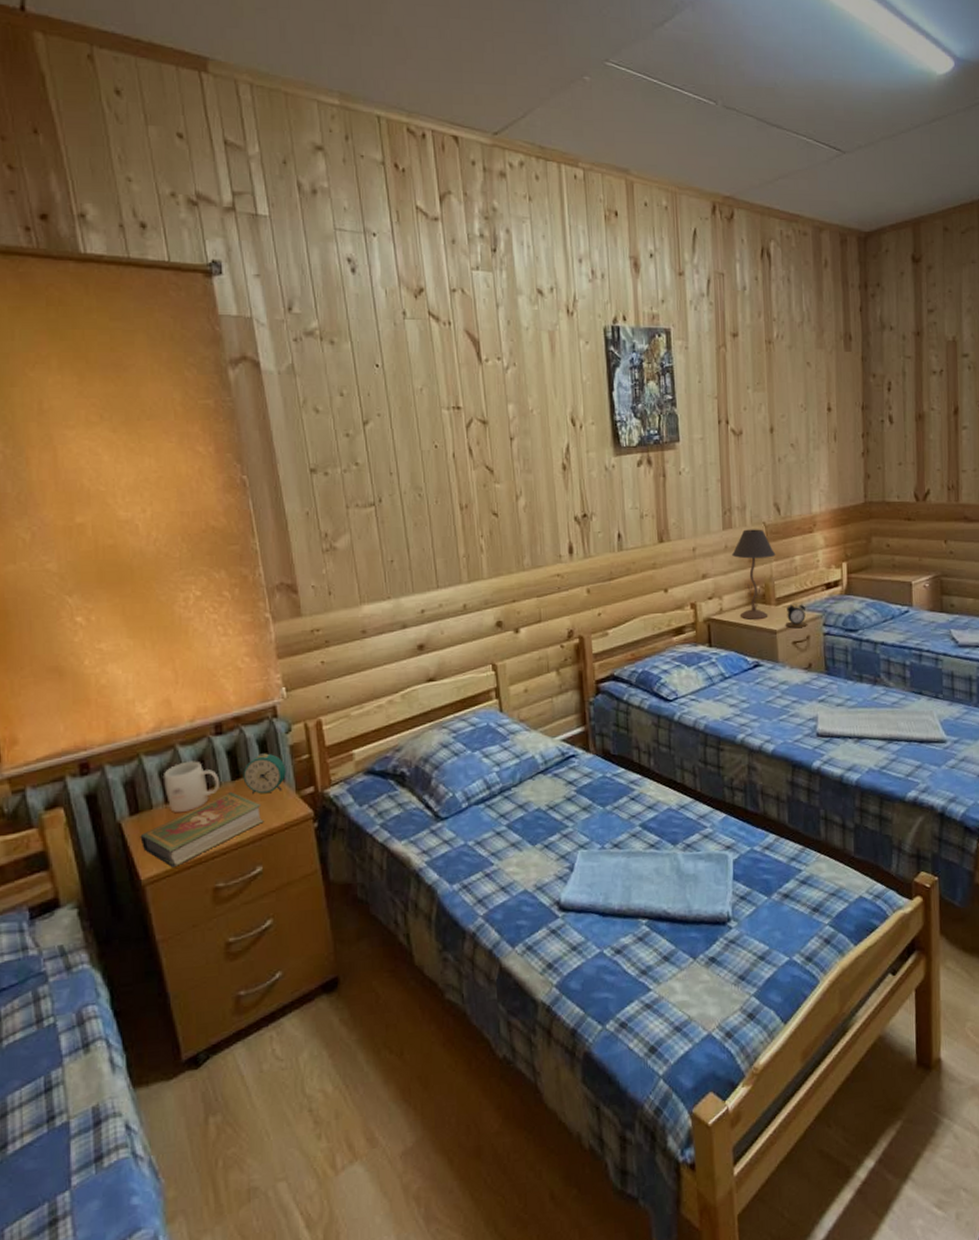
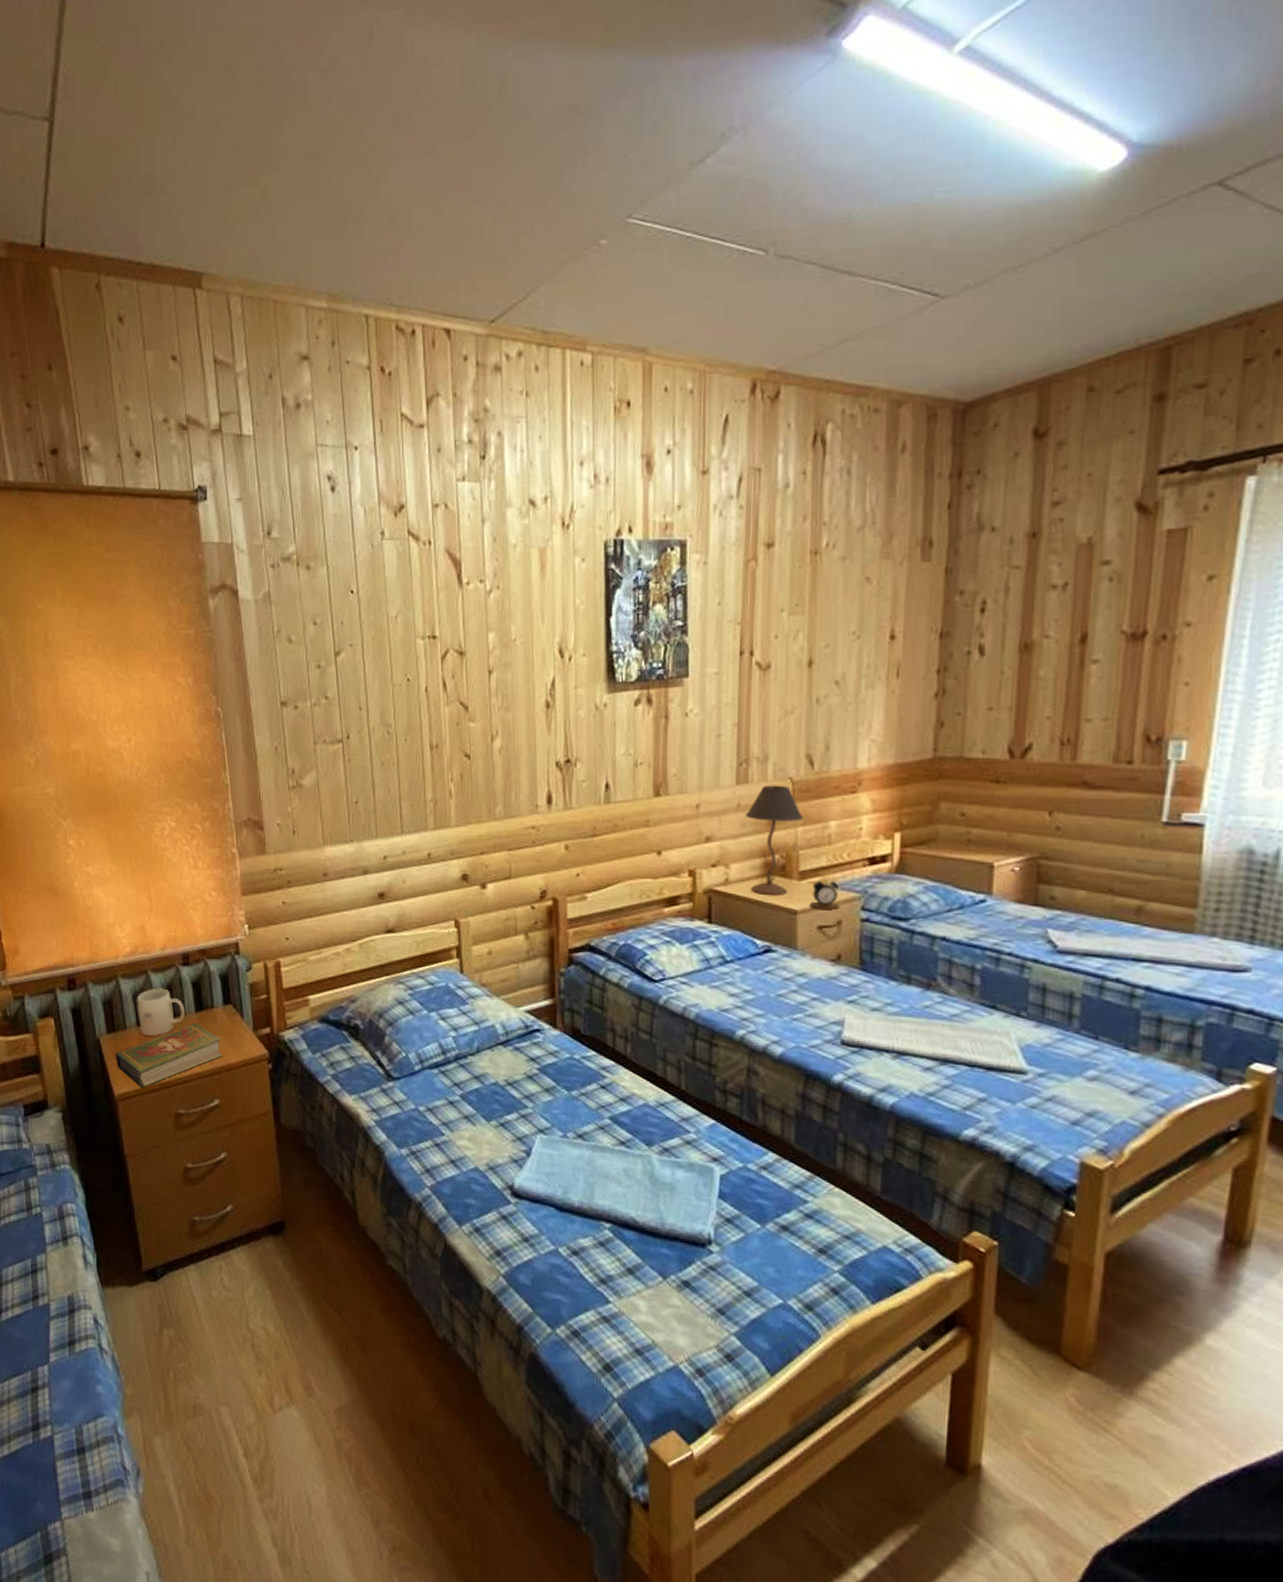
alarm clock: present [243,753,286,794] -> none [206,988,245,1029]

